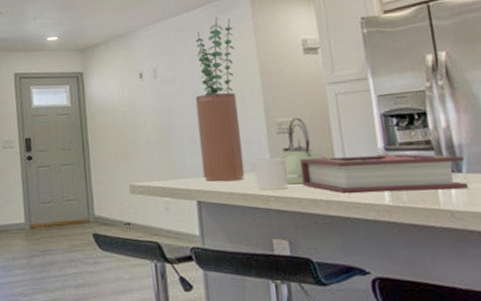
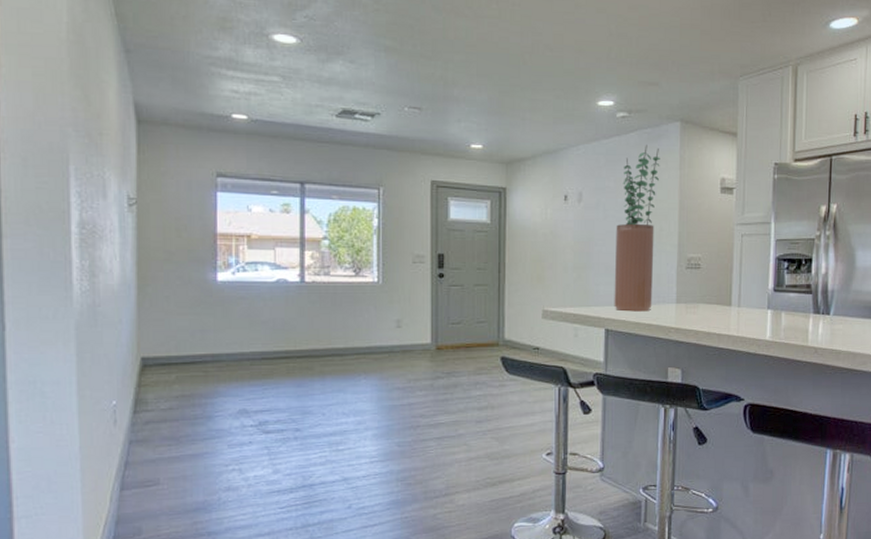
mug: present [252,158,289,191] -> none [660,292,690,322]
kettle: present [277,117,324,186] -> none [683,254,723,319]
book: present [299,152,468,193] -> none [701,293,833,329]

